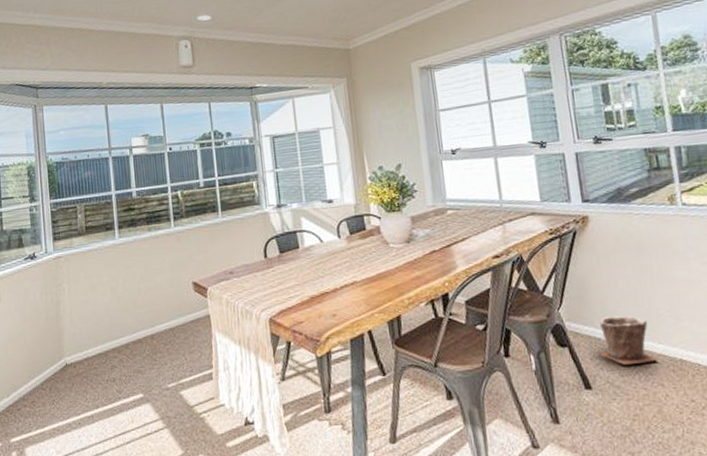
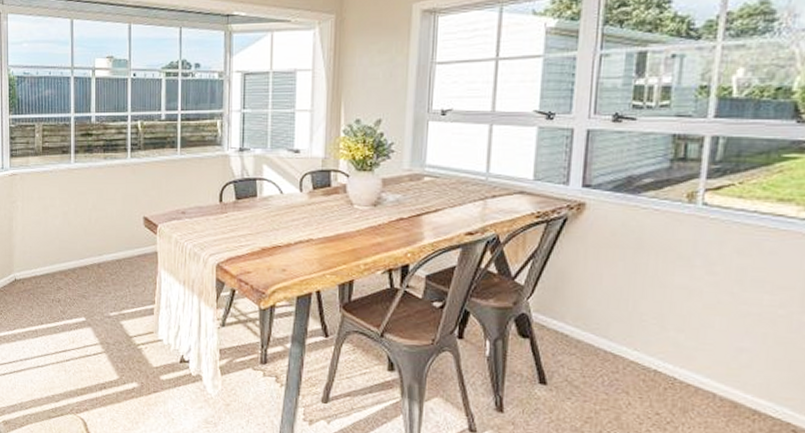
plant pot: present [599,315,659,366] -> none [565,313,630,368]

